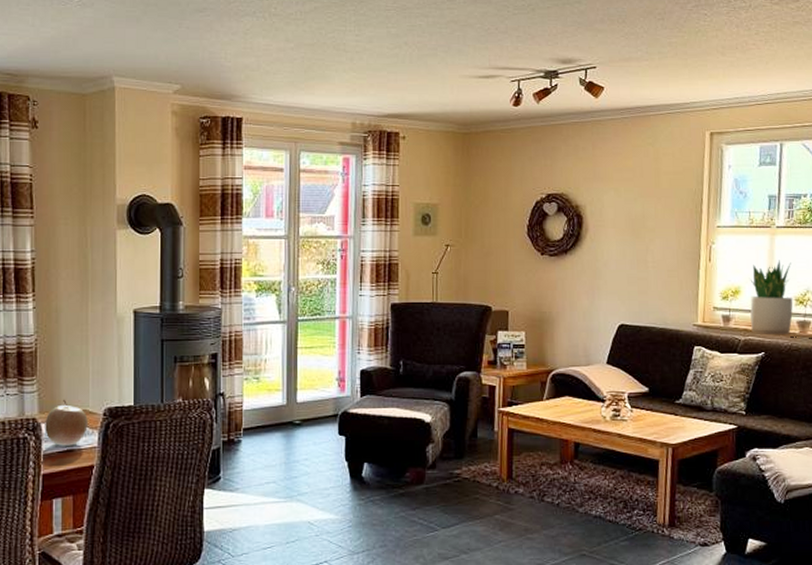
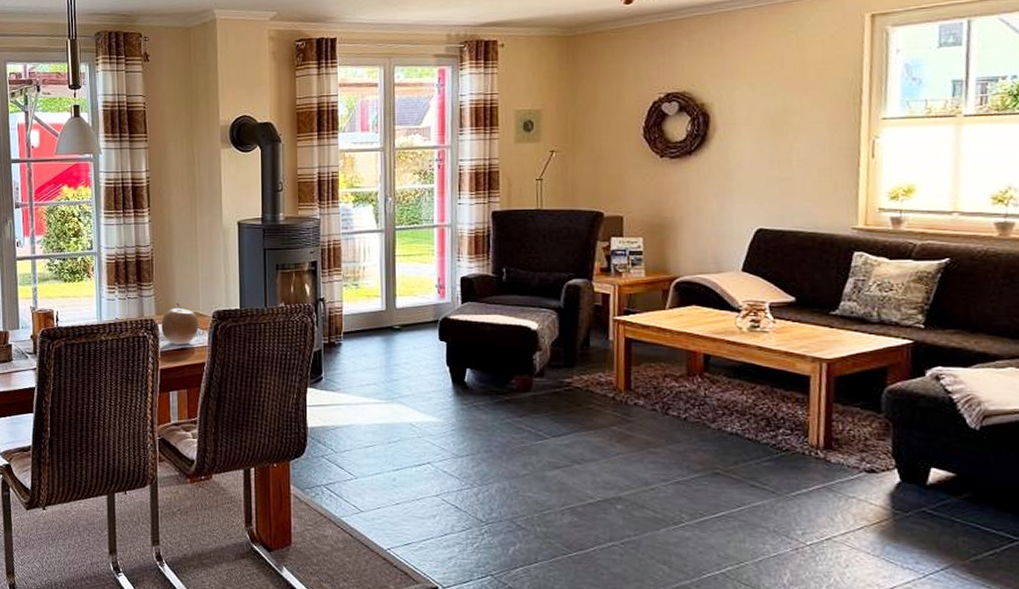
planter: present [750,260,793,335] -> none [928,153,989,239]

